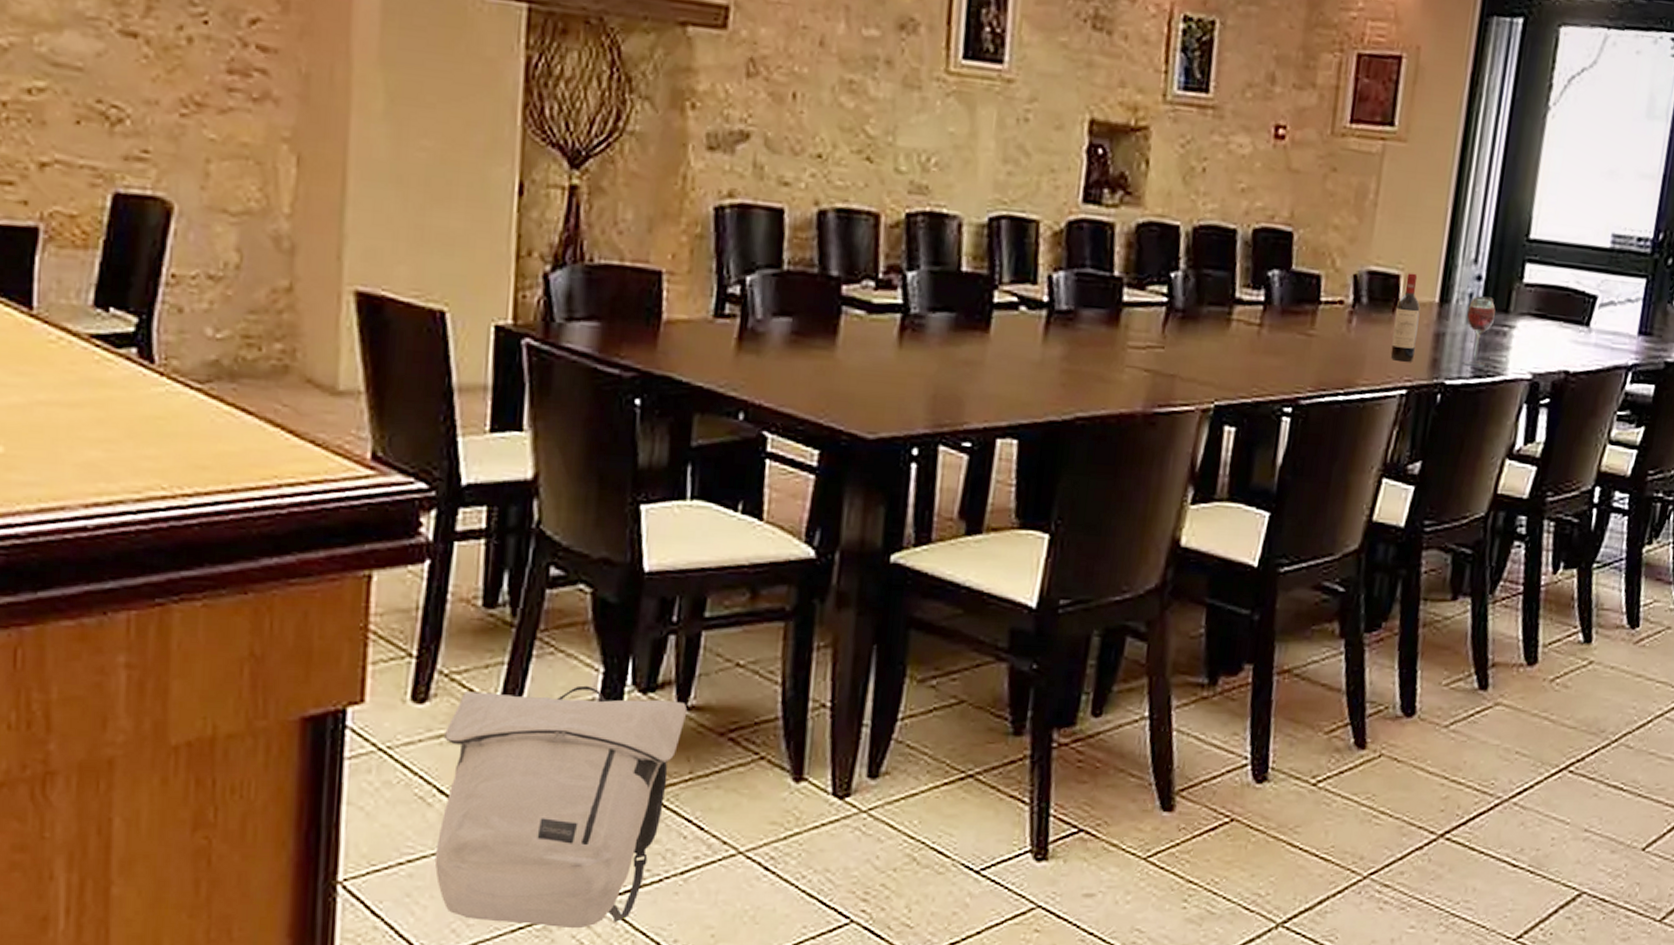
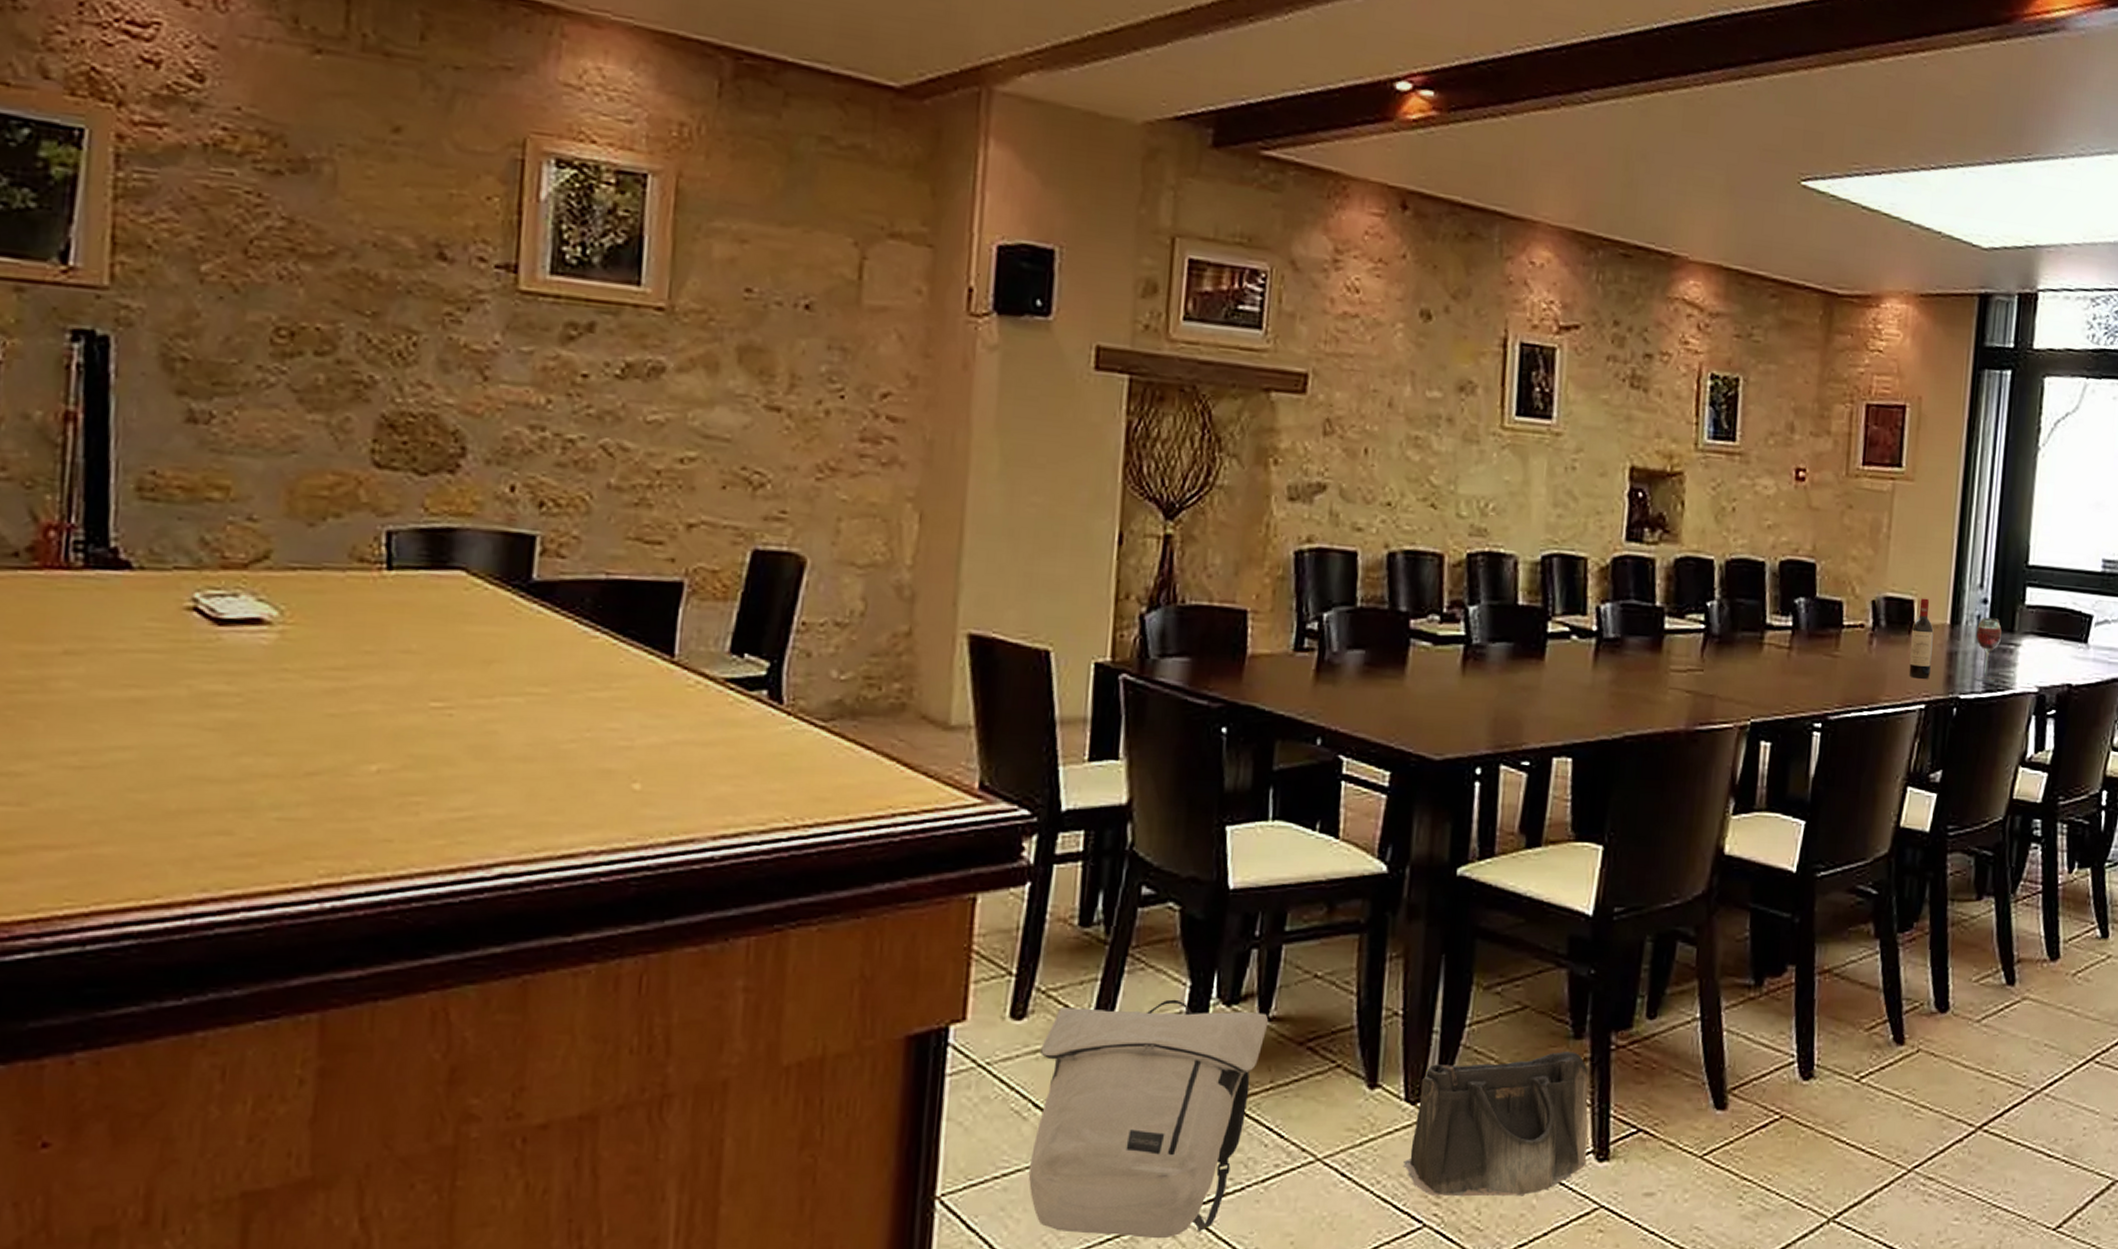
saddlebag: none [829,748,1028,895] -> present [1402,1052,1589,1197]

